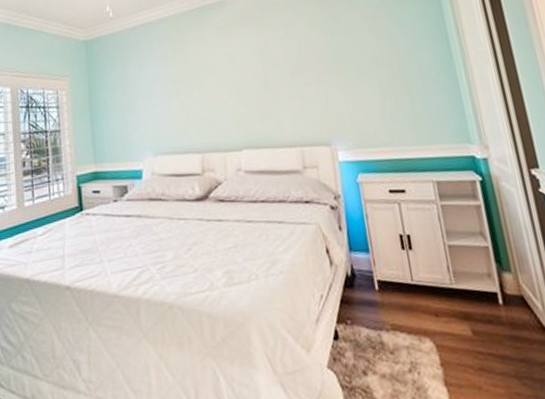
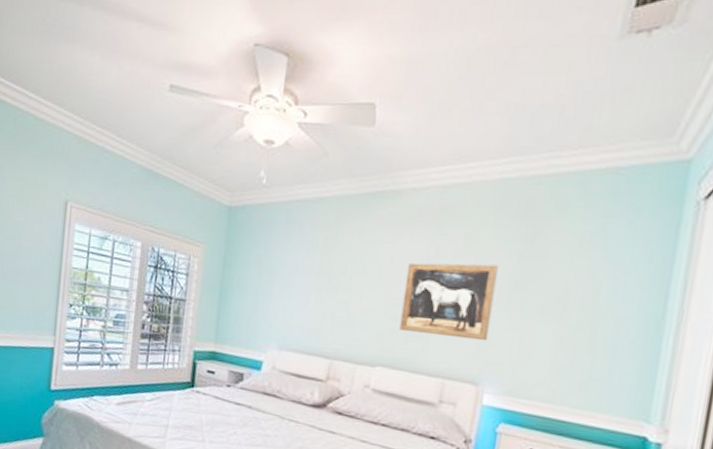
wall art: none [246,43,327,113] -> present [399,262,499,341]

